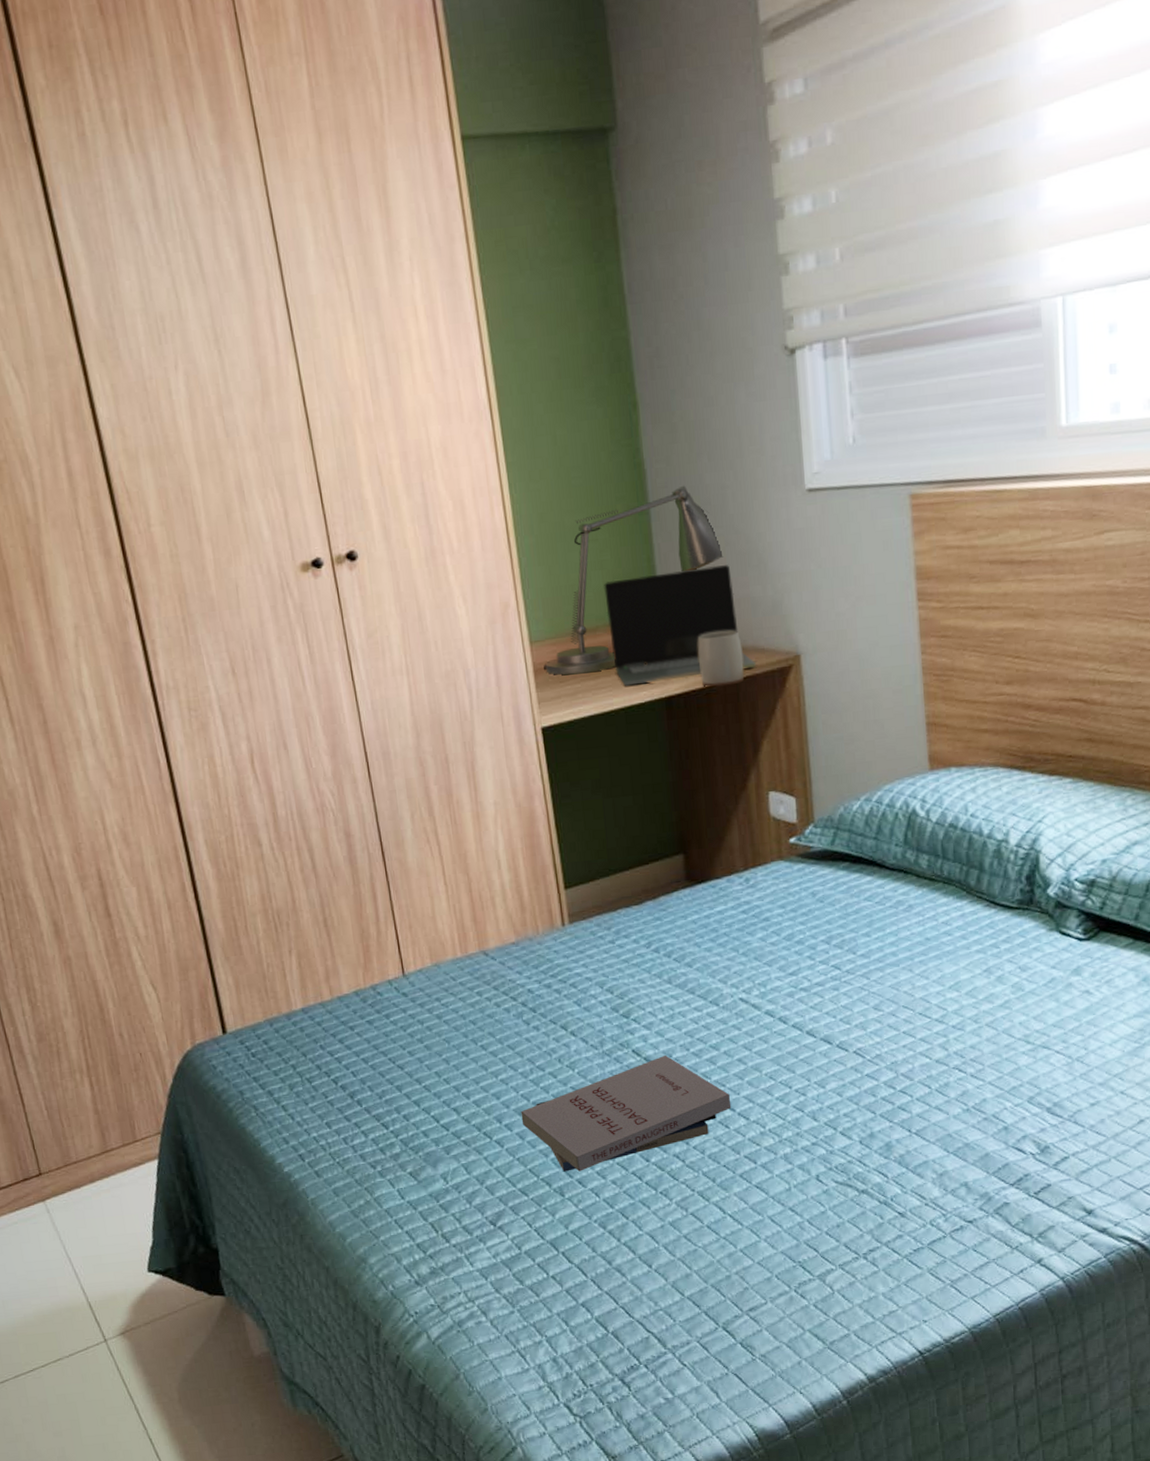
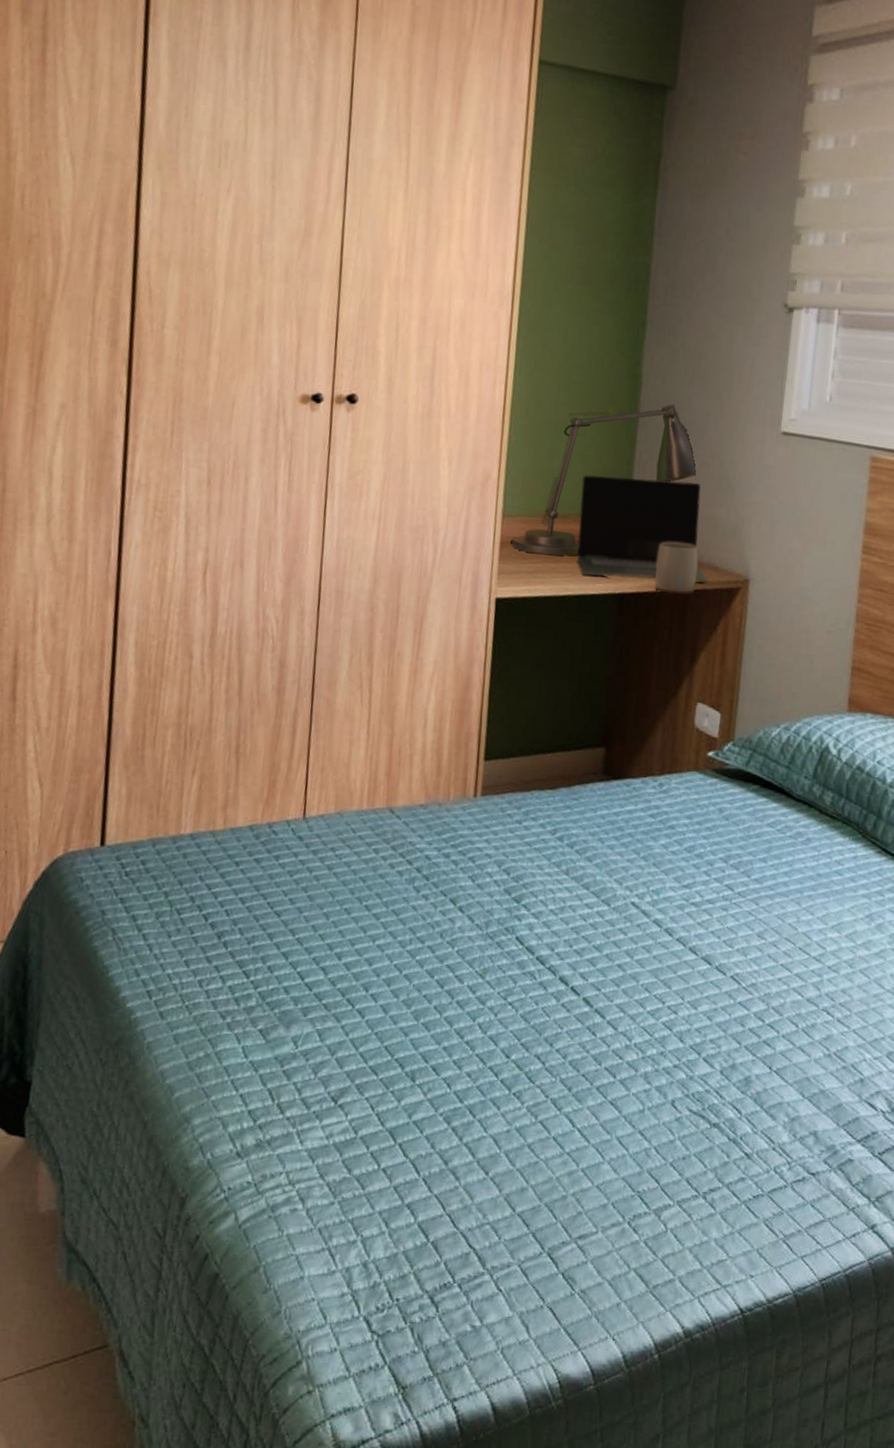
books: present [520,1055,732,1172] -> none [388,948,604,1058]

